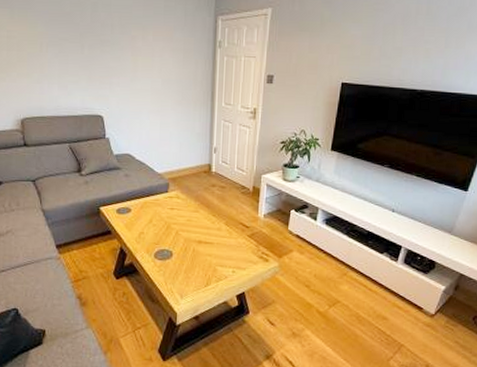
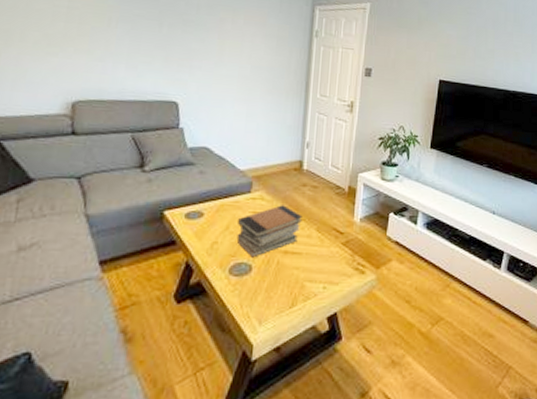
book stack: none [159,203,213,246] -> present [236,205,302,258]

